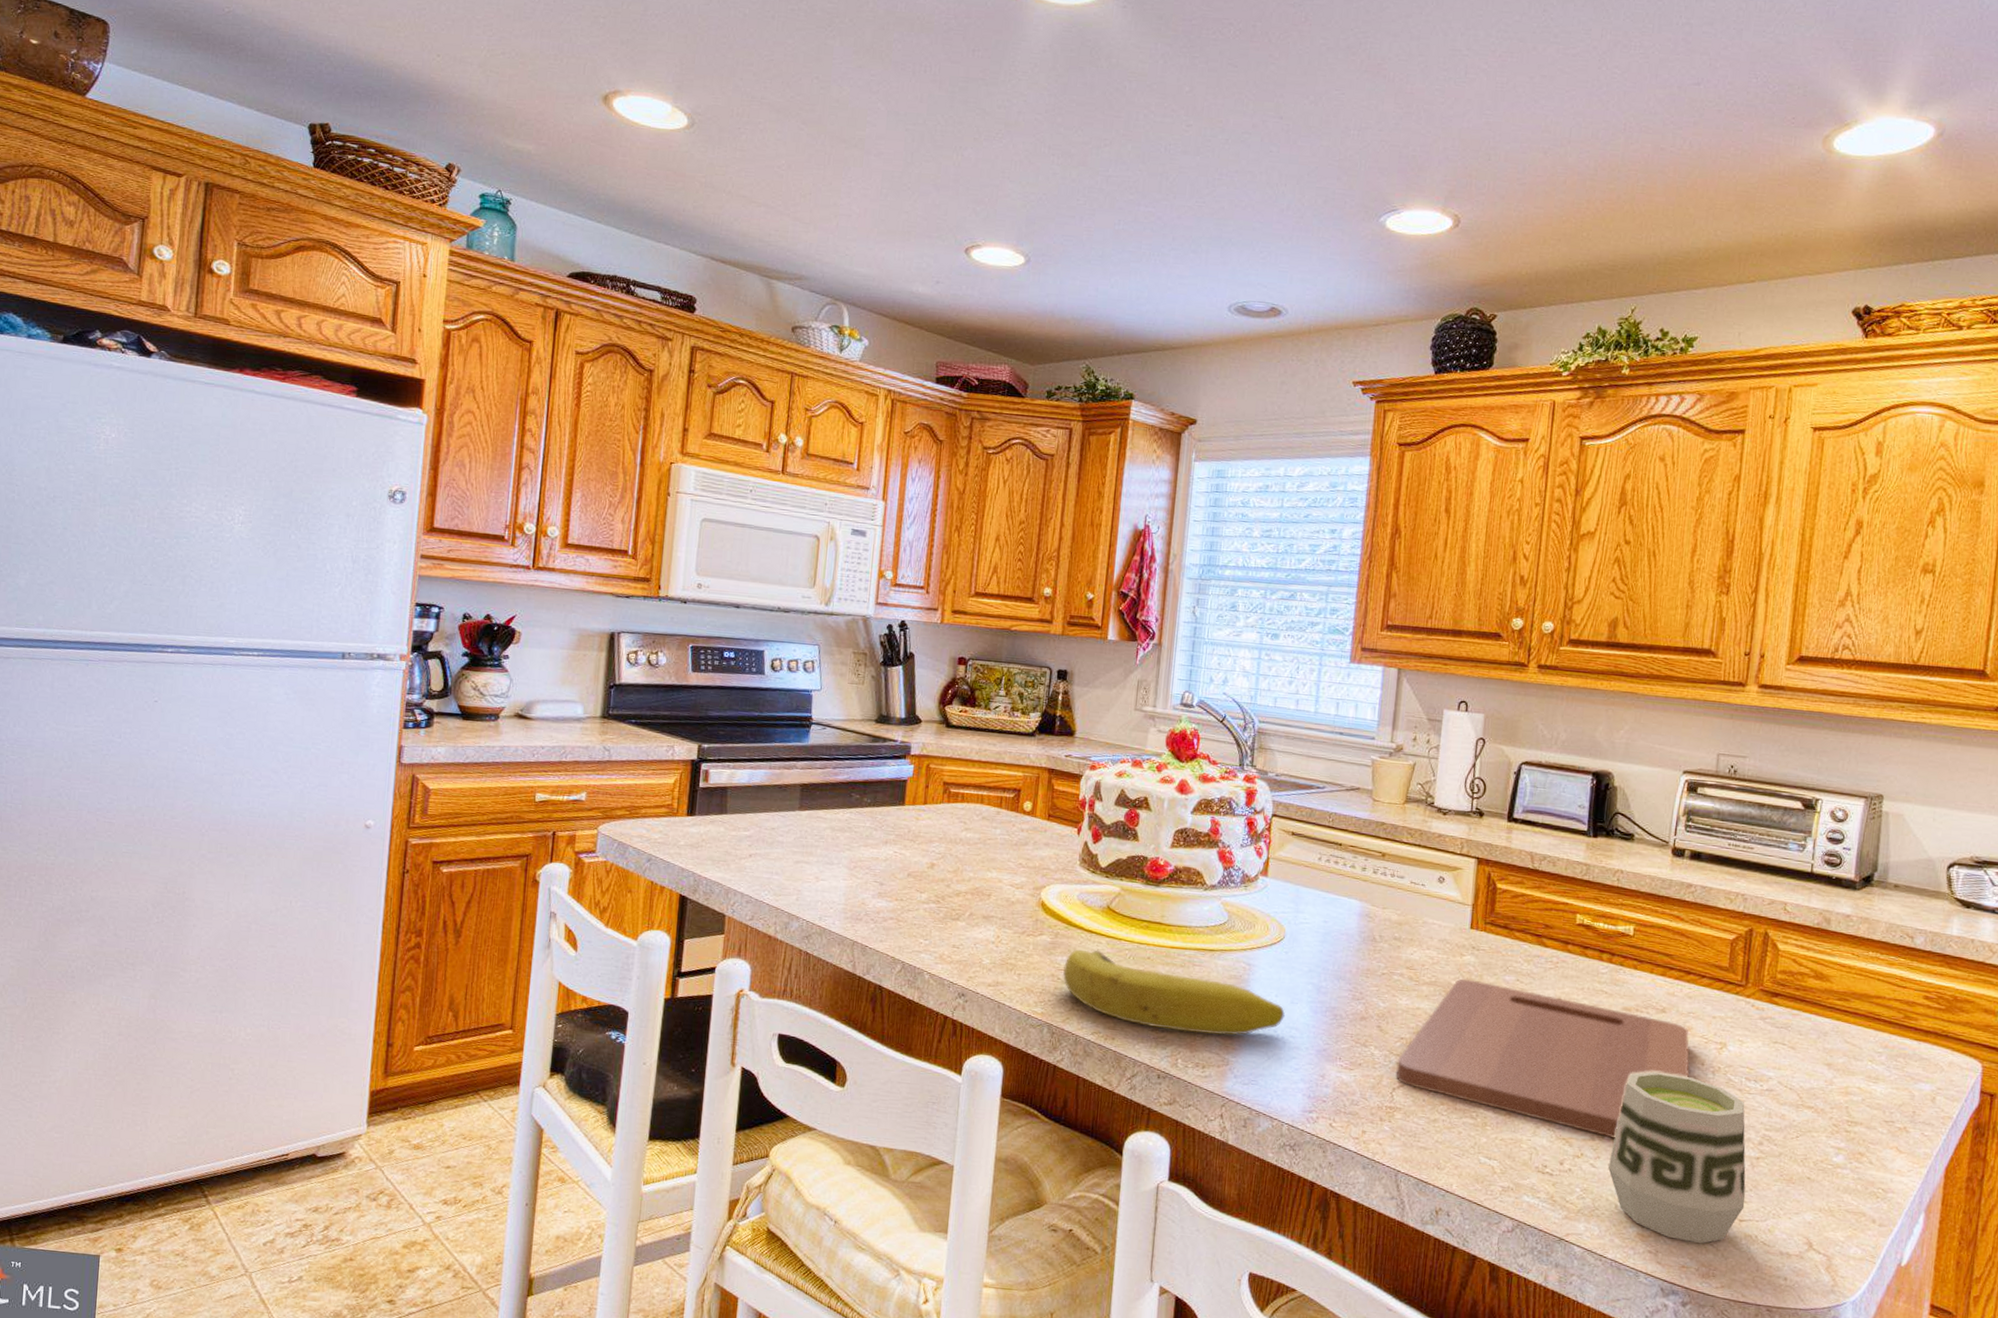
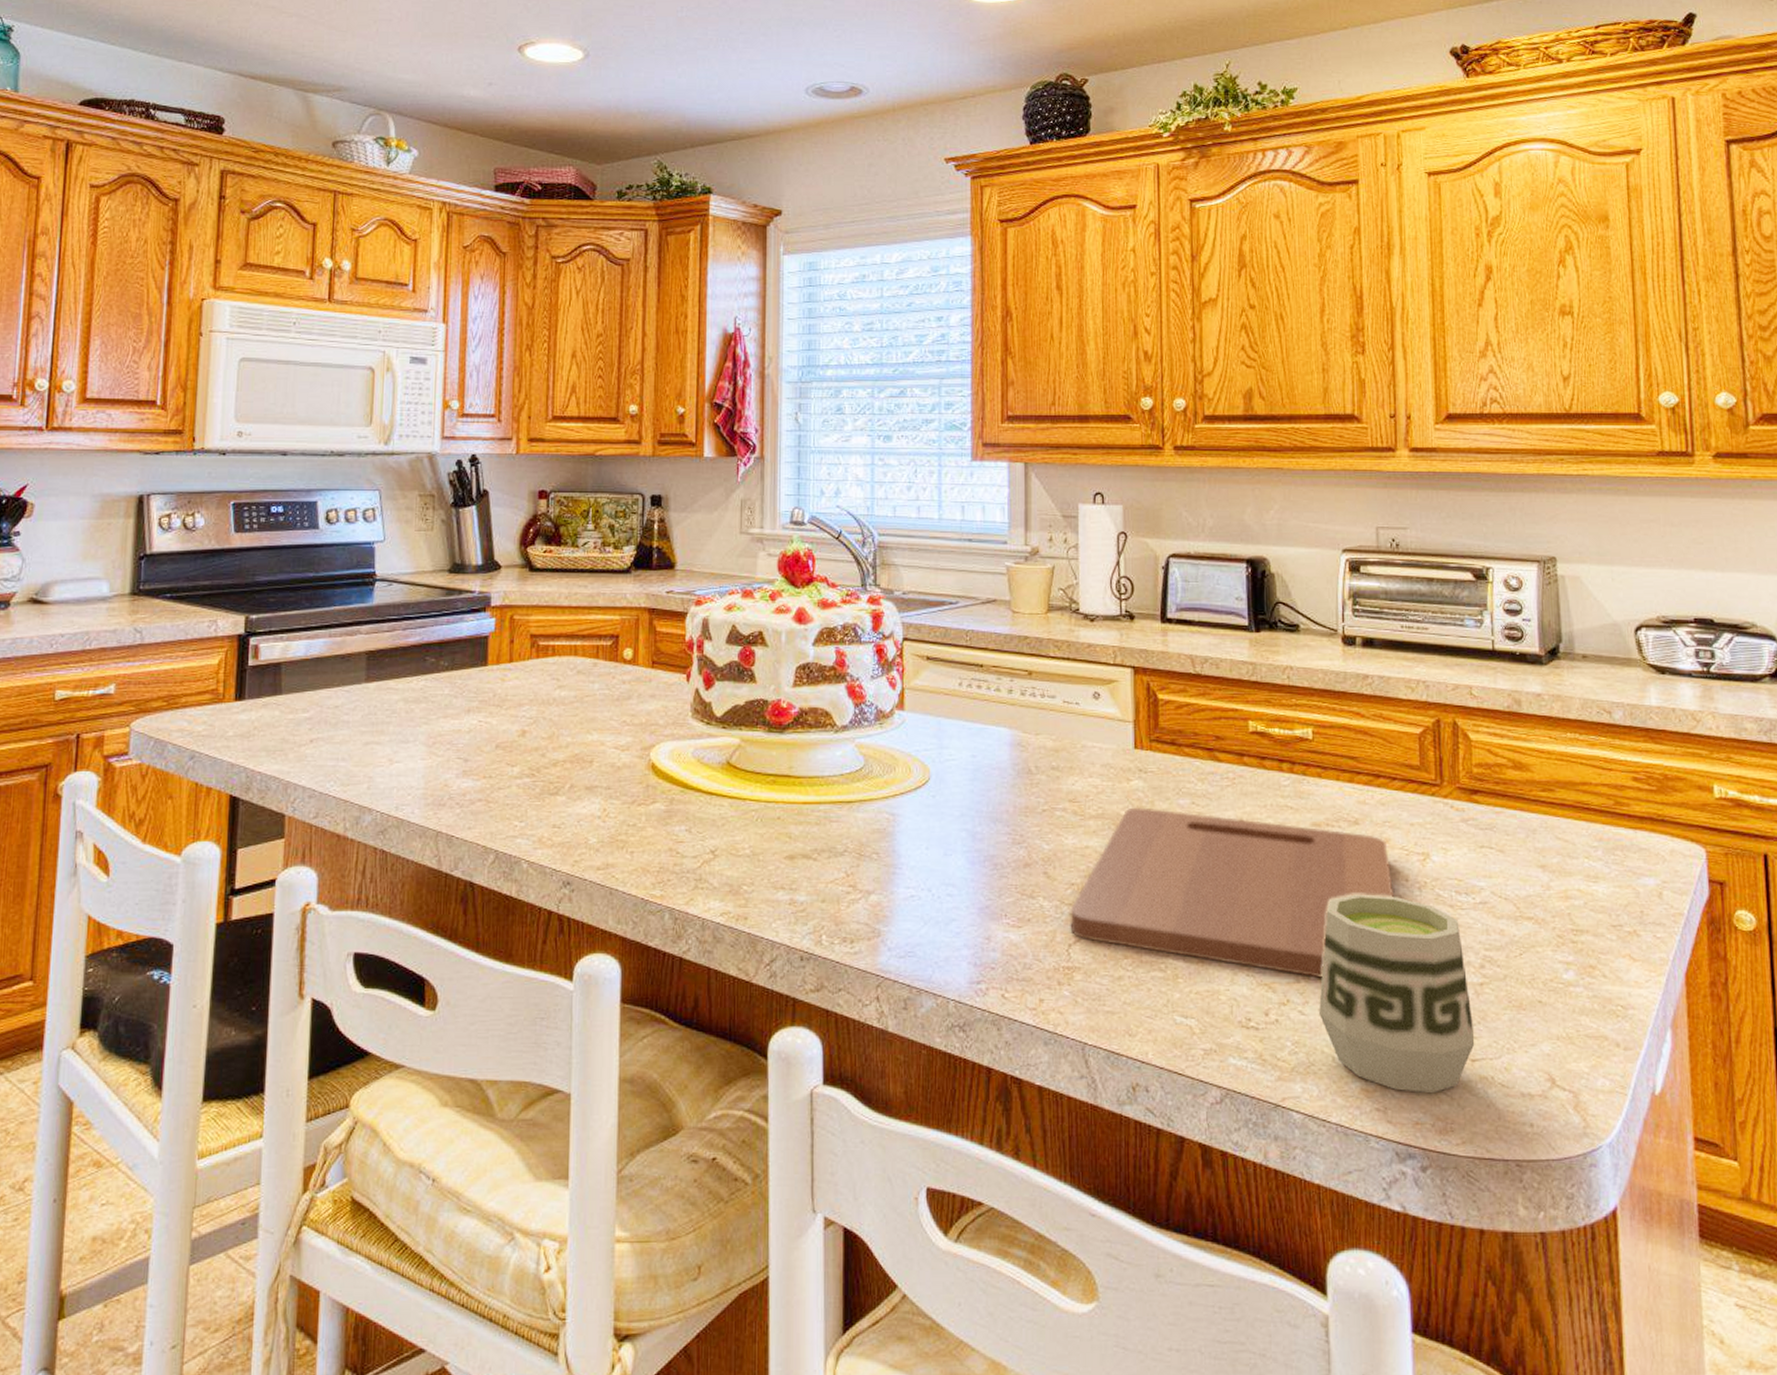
fruit: present [1062,950,1285,1036] -> none [681,814,938,902]

